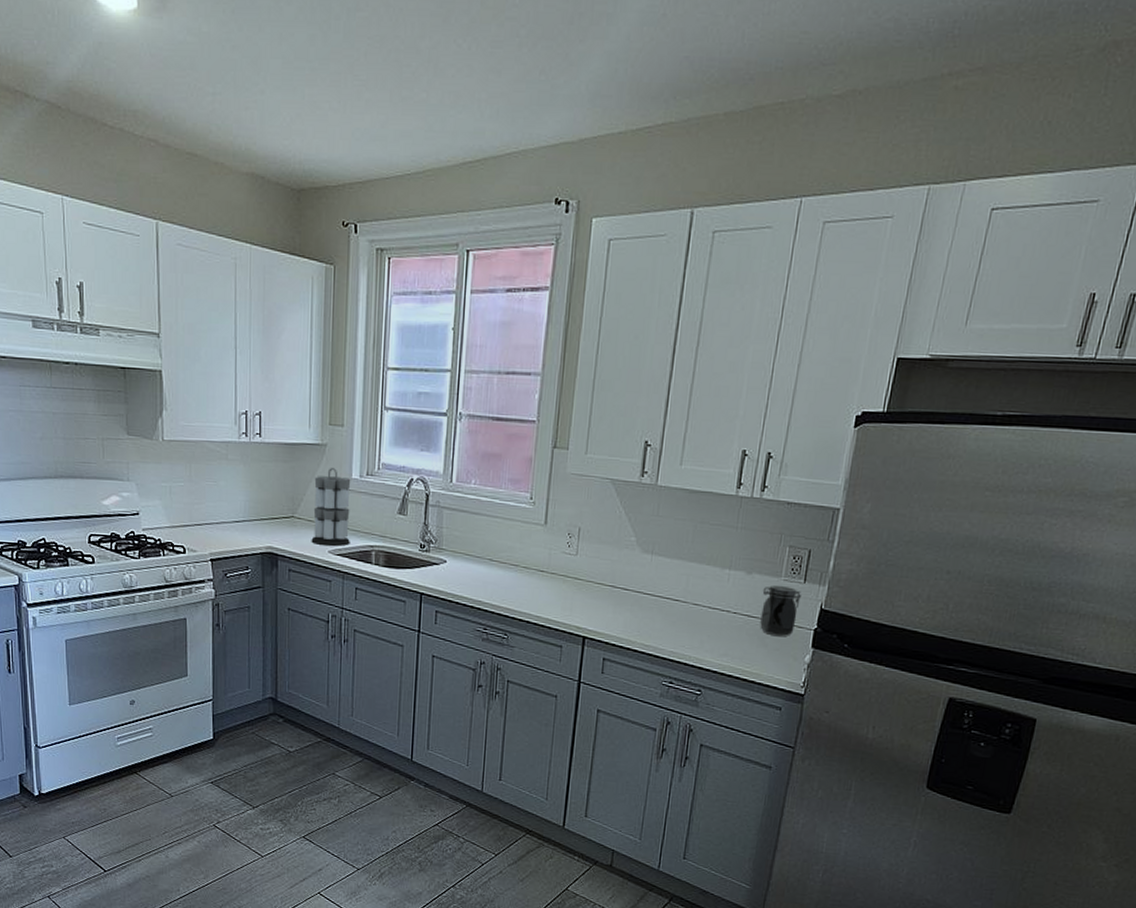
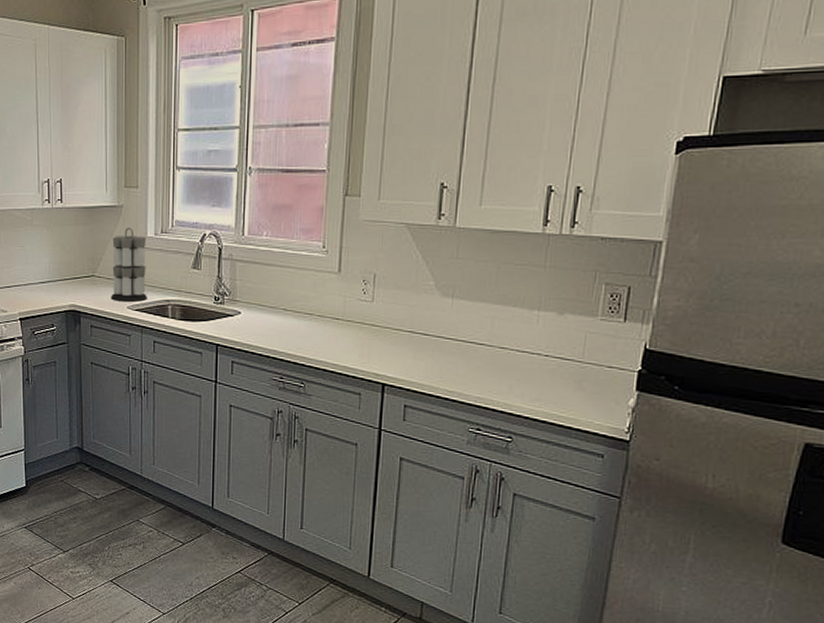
jar: present [760,586,802,637] -> none [575,326,622,380]

